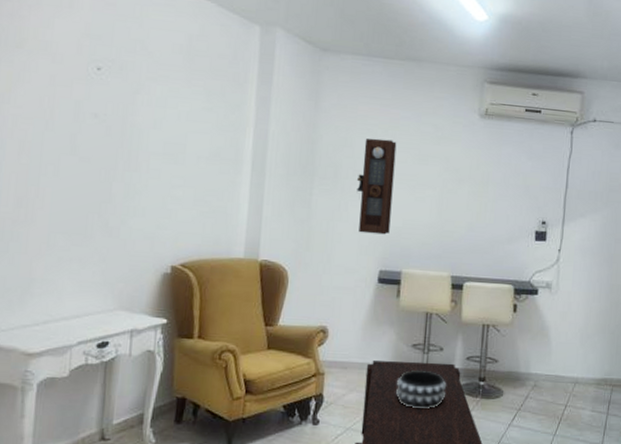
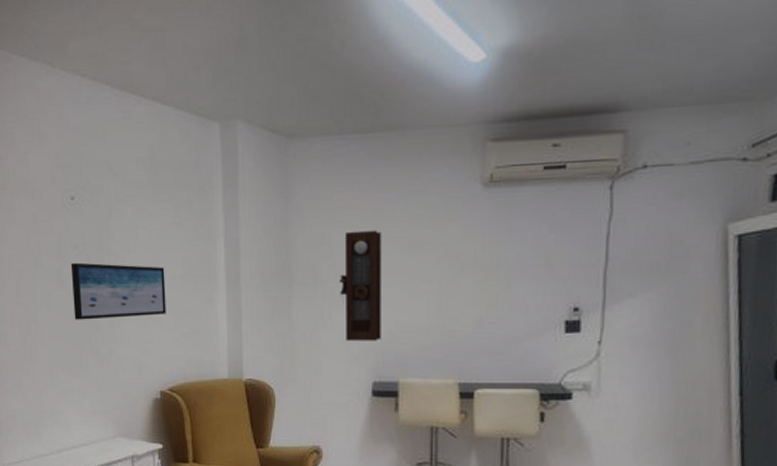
wall art: none [84,130,191,192] -> present [70,262,166,320]

